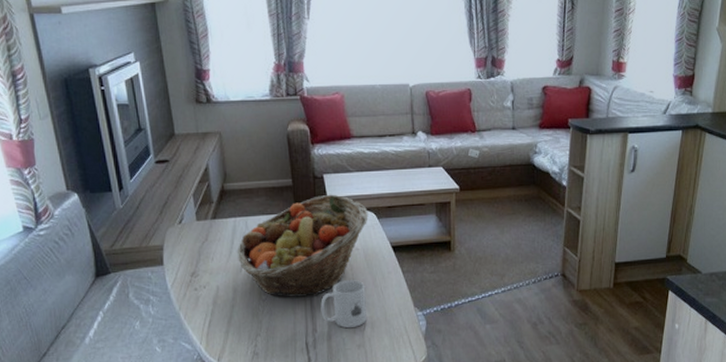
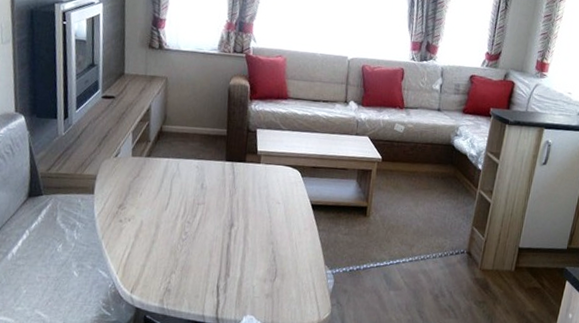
fruit basket: present [238,194,368,297] -> none [165,148,294,242]
mug: present [320,280,366,329] -> none [236,231,282,278]

